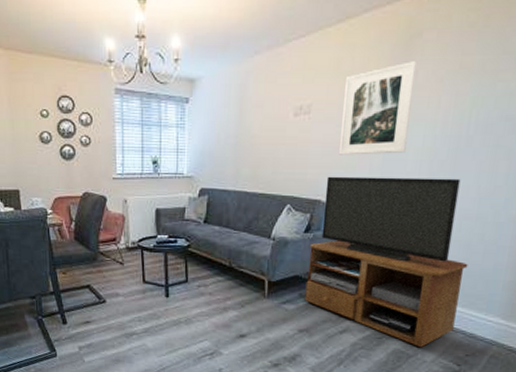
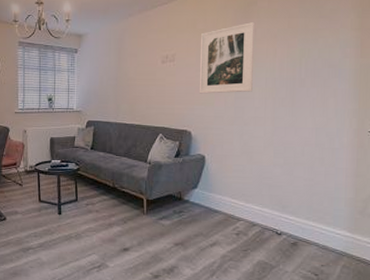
tv stand: present [304,176,468,348] -> none [178,110,314,259]

